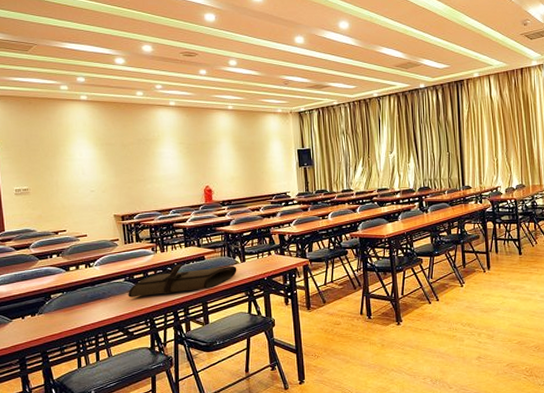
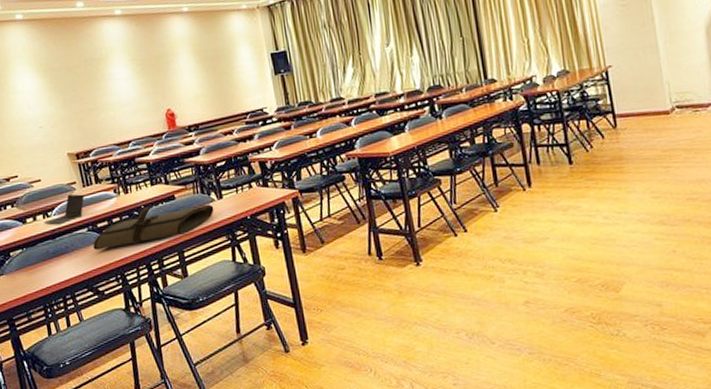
laptop computer: none [85,249,125,274] -> present [44,194,84,225]

